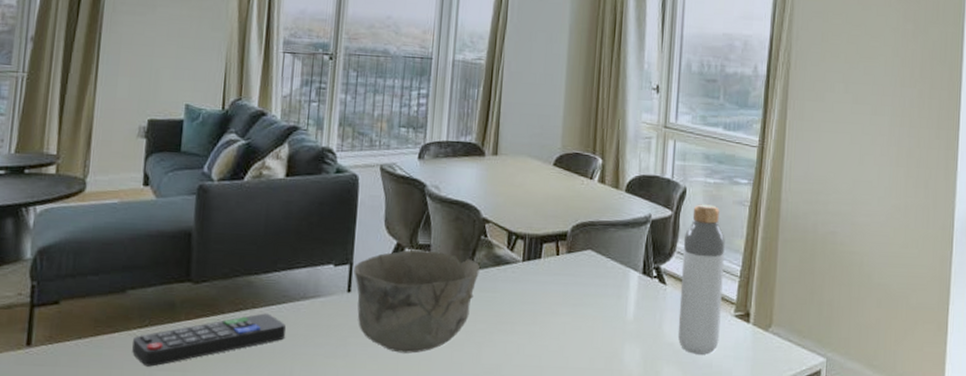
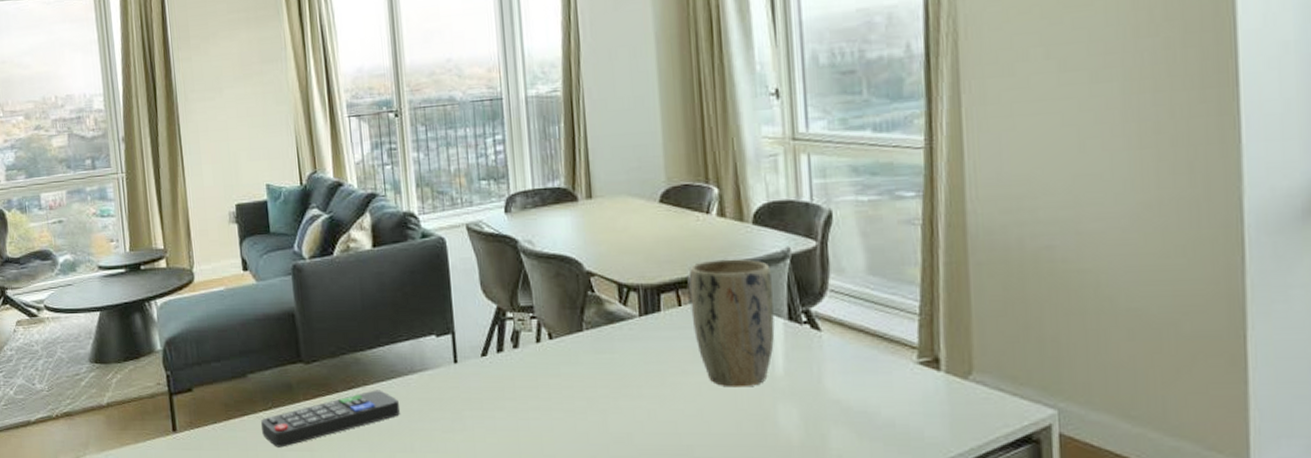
bowl: present [354,249,480,354] -> none [457,312,592,425]
plant pot: none [566,218,634,329] -> present [689,259,775,388]
bottle: present [677,204,725,355] -> none [836,228,901,412]

